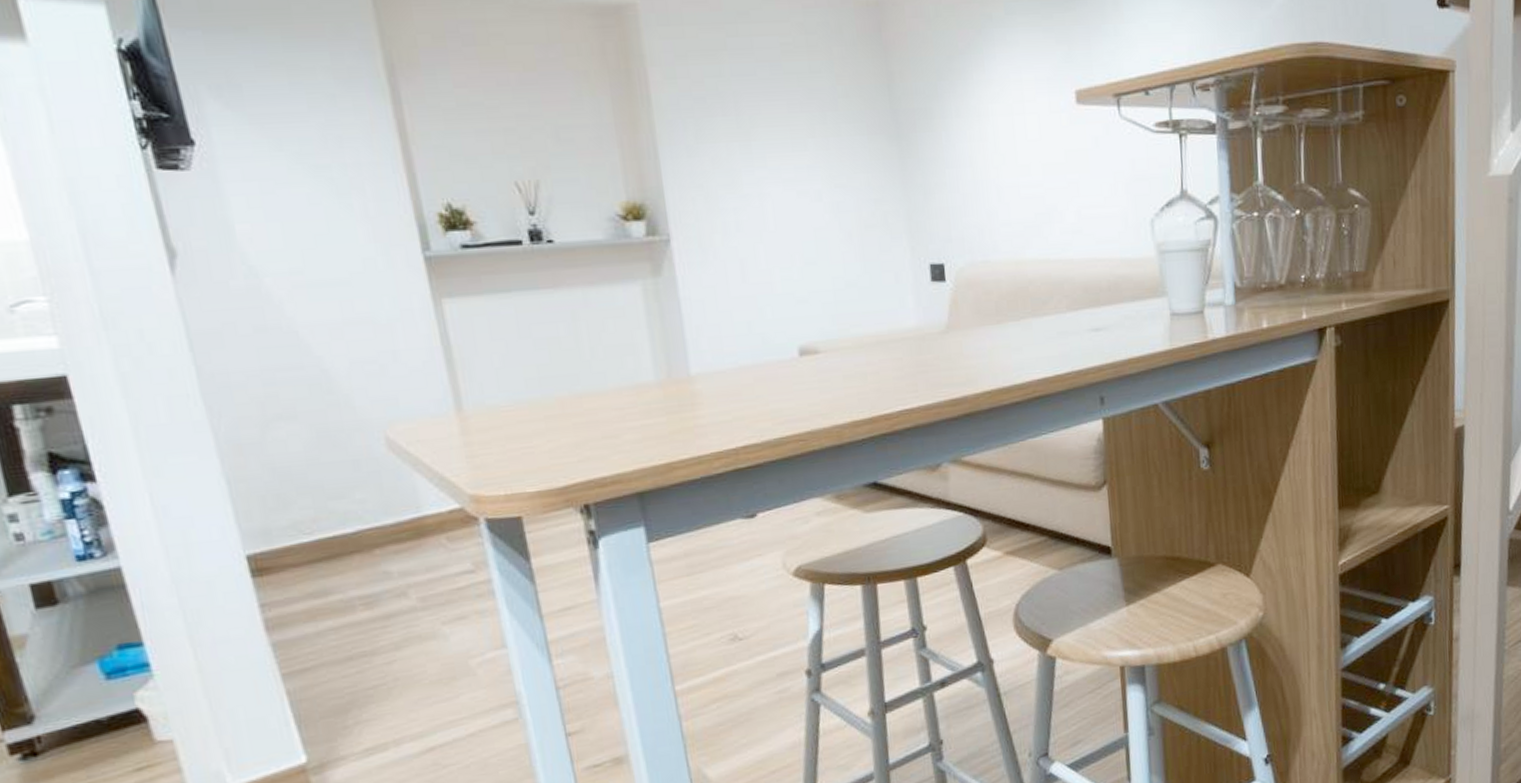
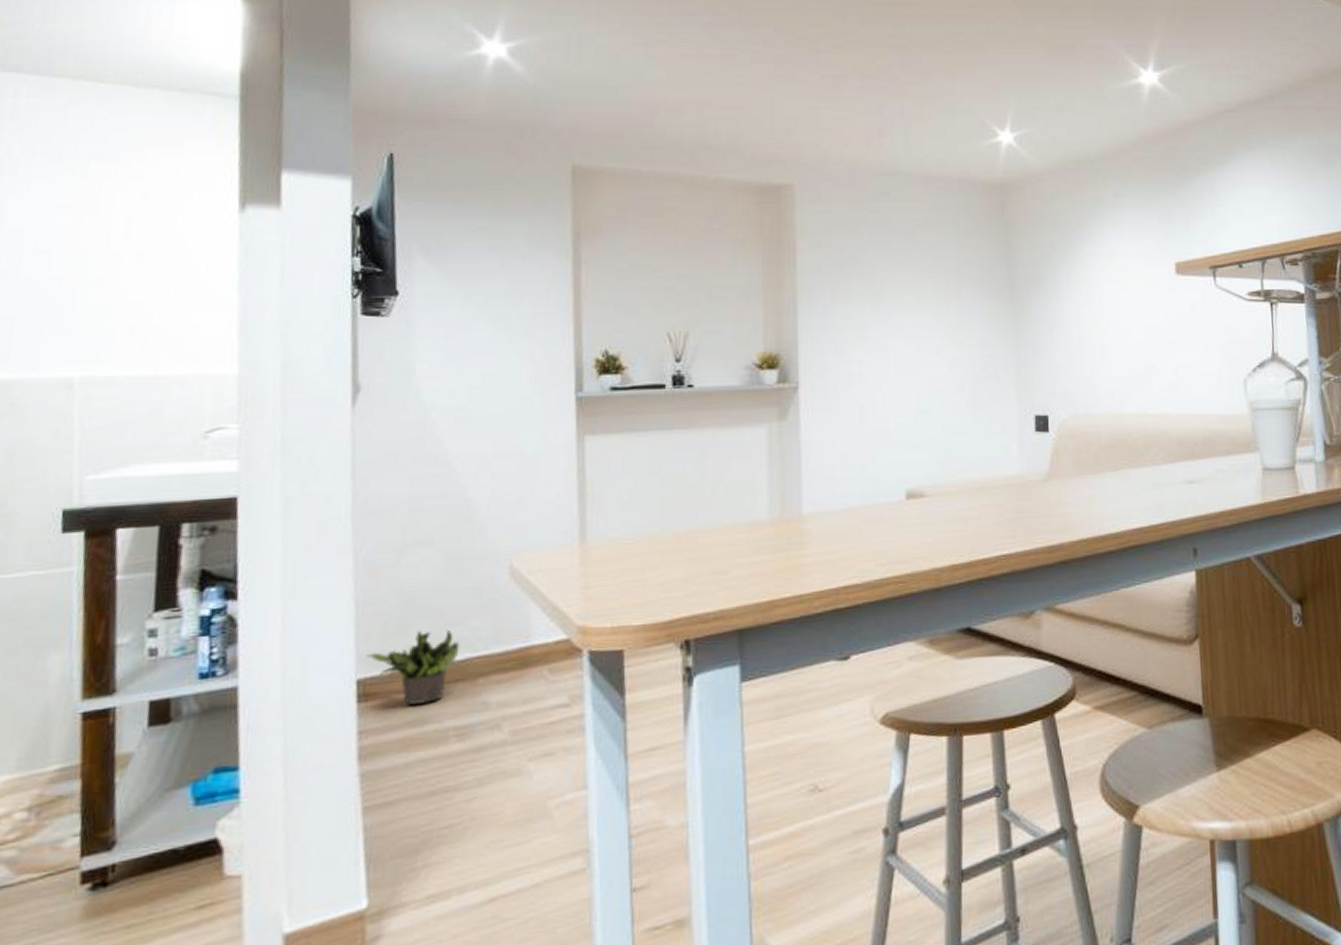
potted plant: none [251,502,349,578] -> present [367,629,460,705]

